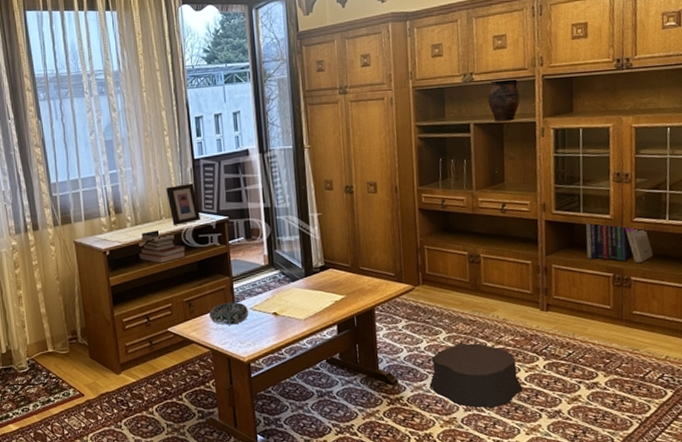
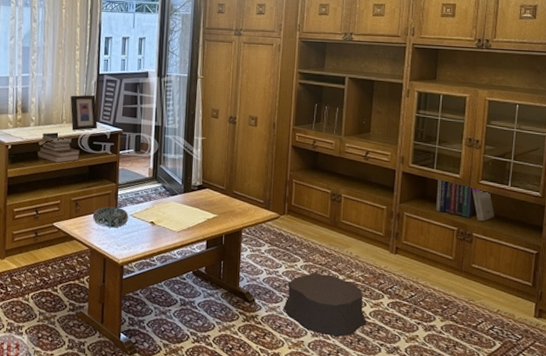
ceramic pot: present [488,77,520,122] -> none [363,41,392,80]

